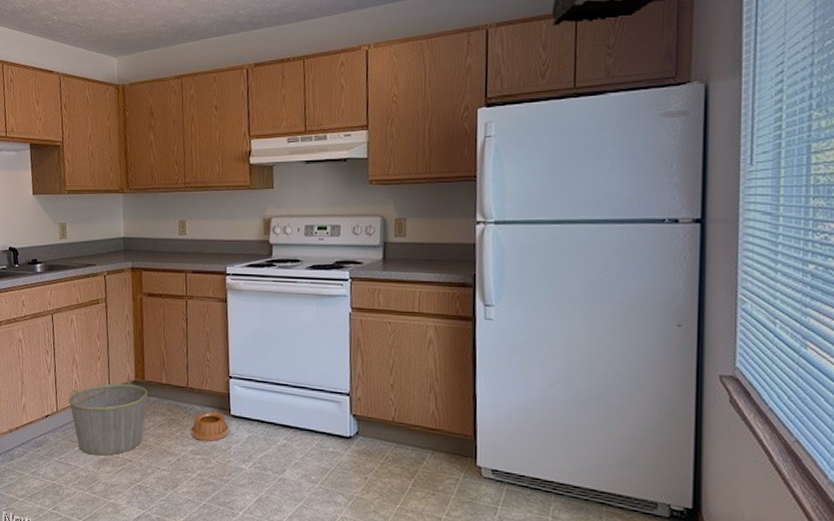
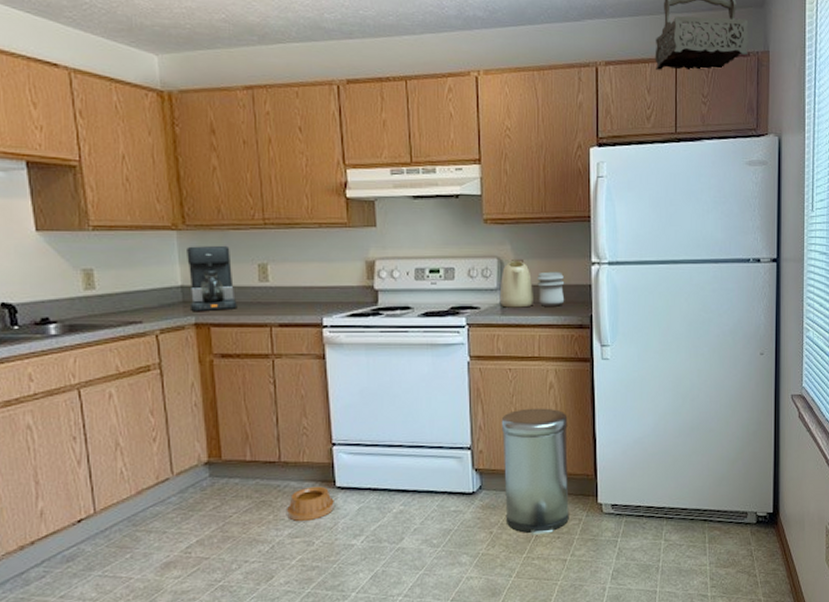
basket: present [69,383,148,456] -> none [113,466,227,560]
coffee maker: none [128,205,162,259] -> present [187,245,238,312]
pedal bin: none [379,362,447,490] -> present [501,408,569,535]
kettle: none [381,218,416,264] -> present [499,260,535,308]
jar: none [418,230,448,265] -> present [536,271,565,308]

